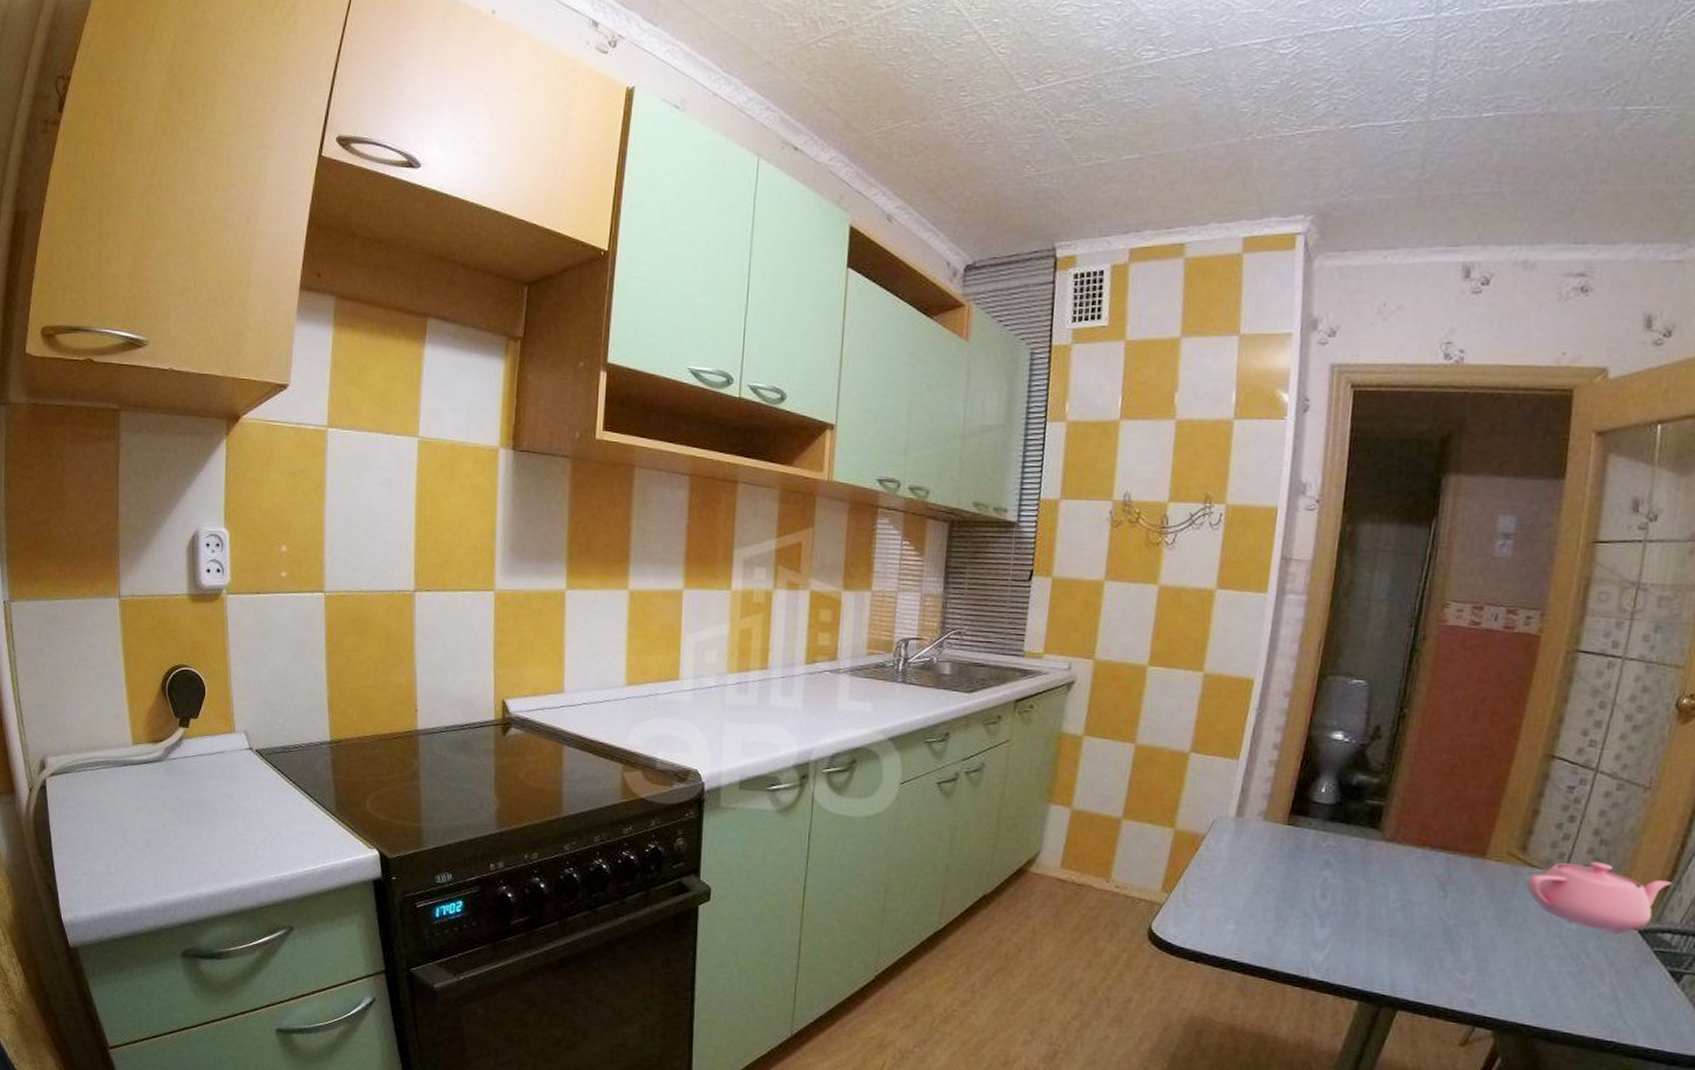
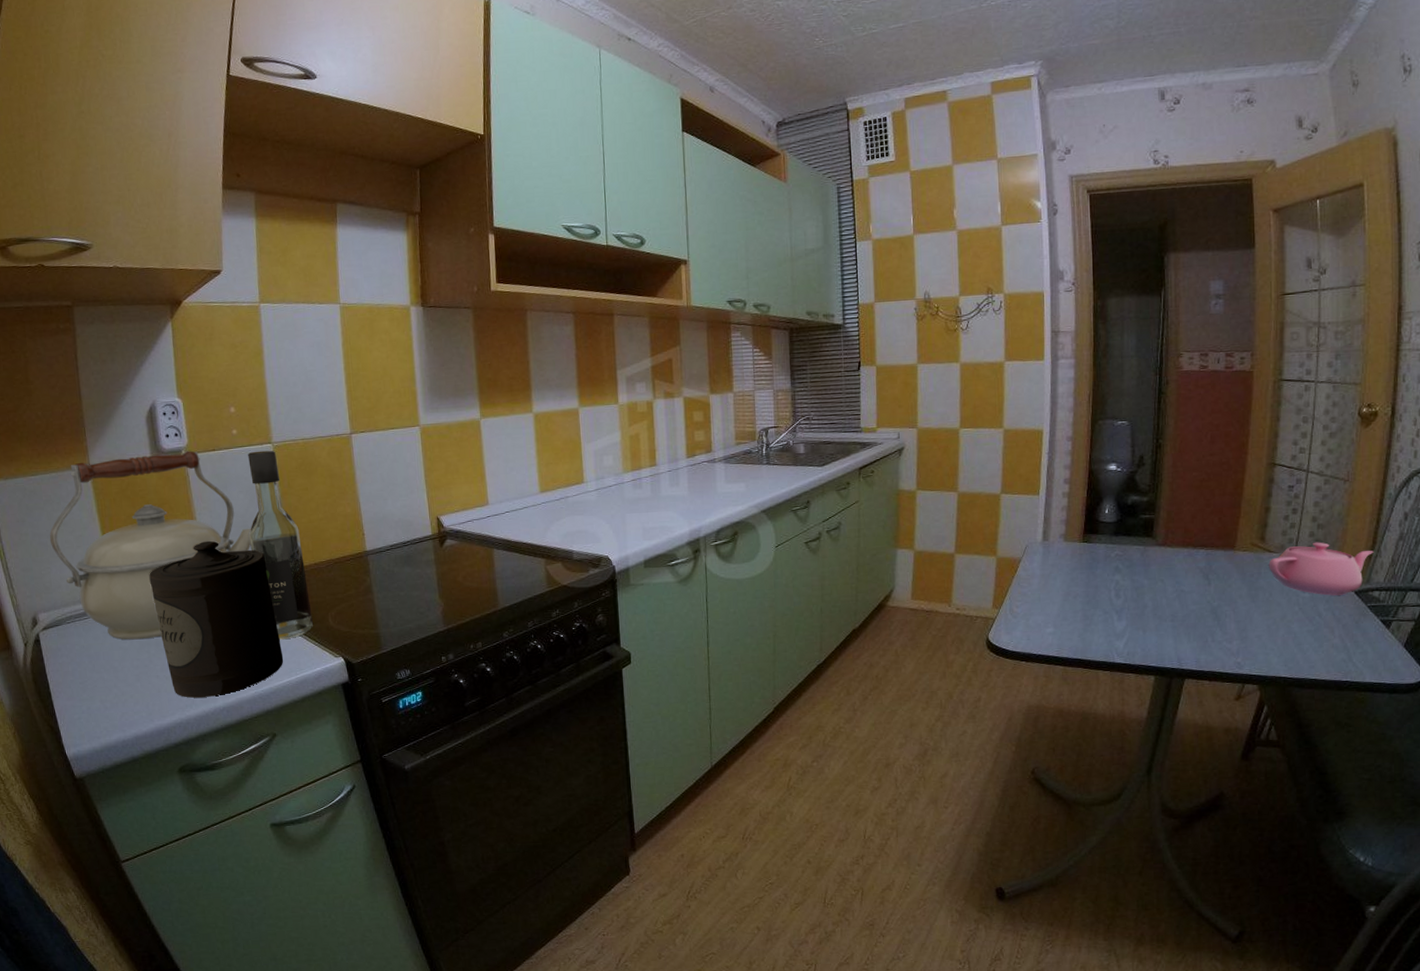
kettle: none [68,590,290,801] -> present [49,450,252,640]
canister: none [172,696,311,876] -> present [149,540,284,698]
bottle: none [286,599,348,821] -> present [248,450,313,640]

